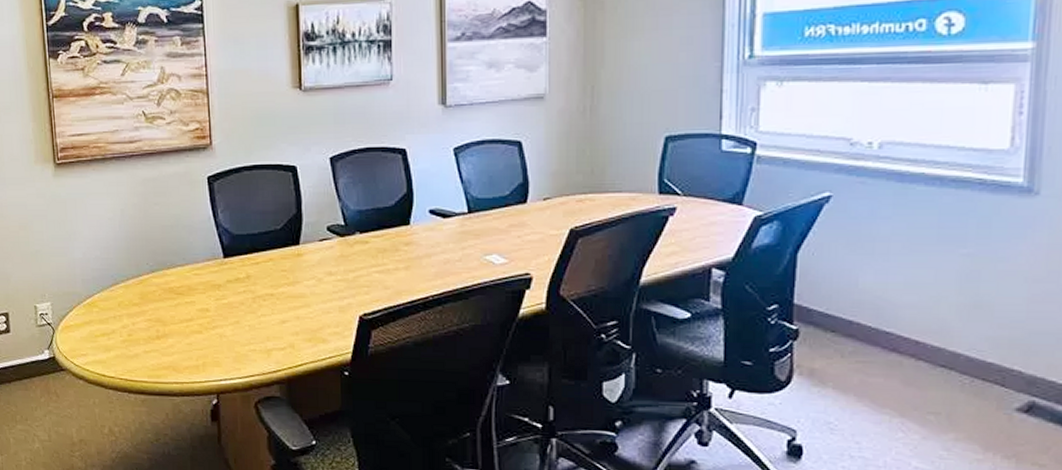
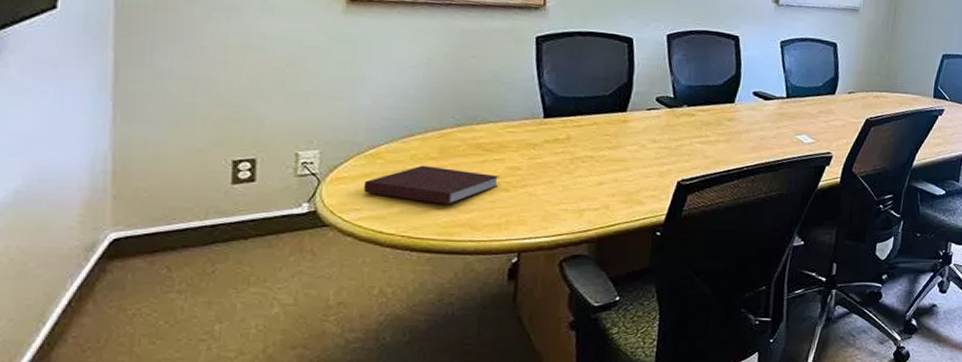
notebook: none [86,311,193,348] -> present [363,165,500,205]

